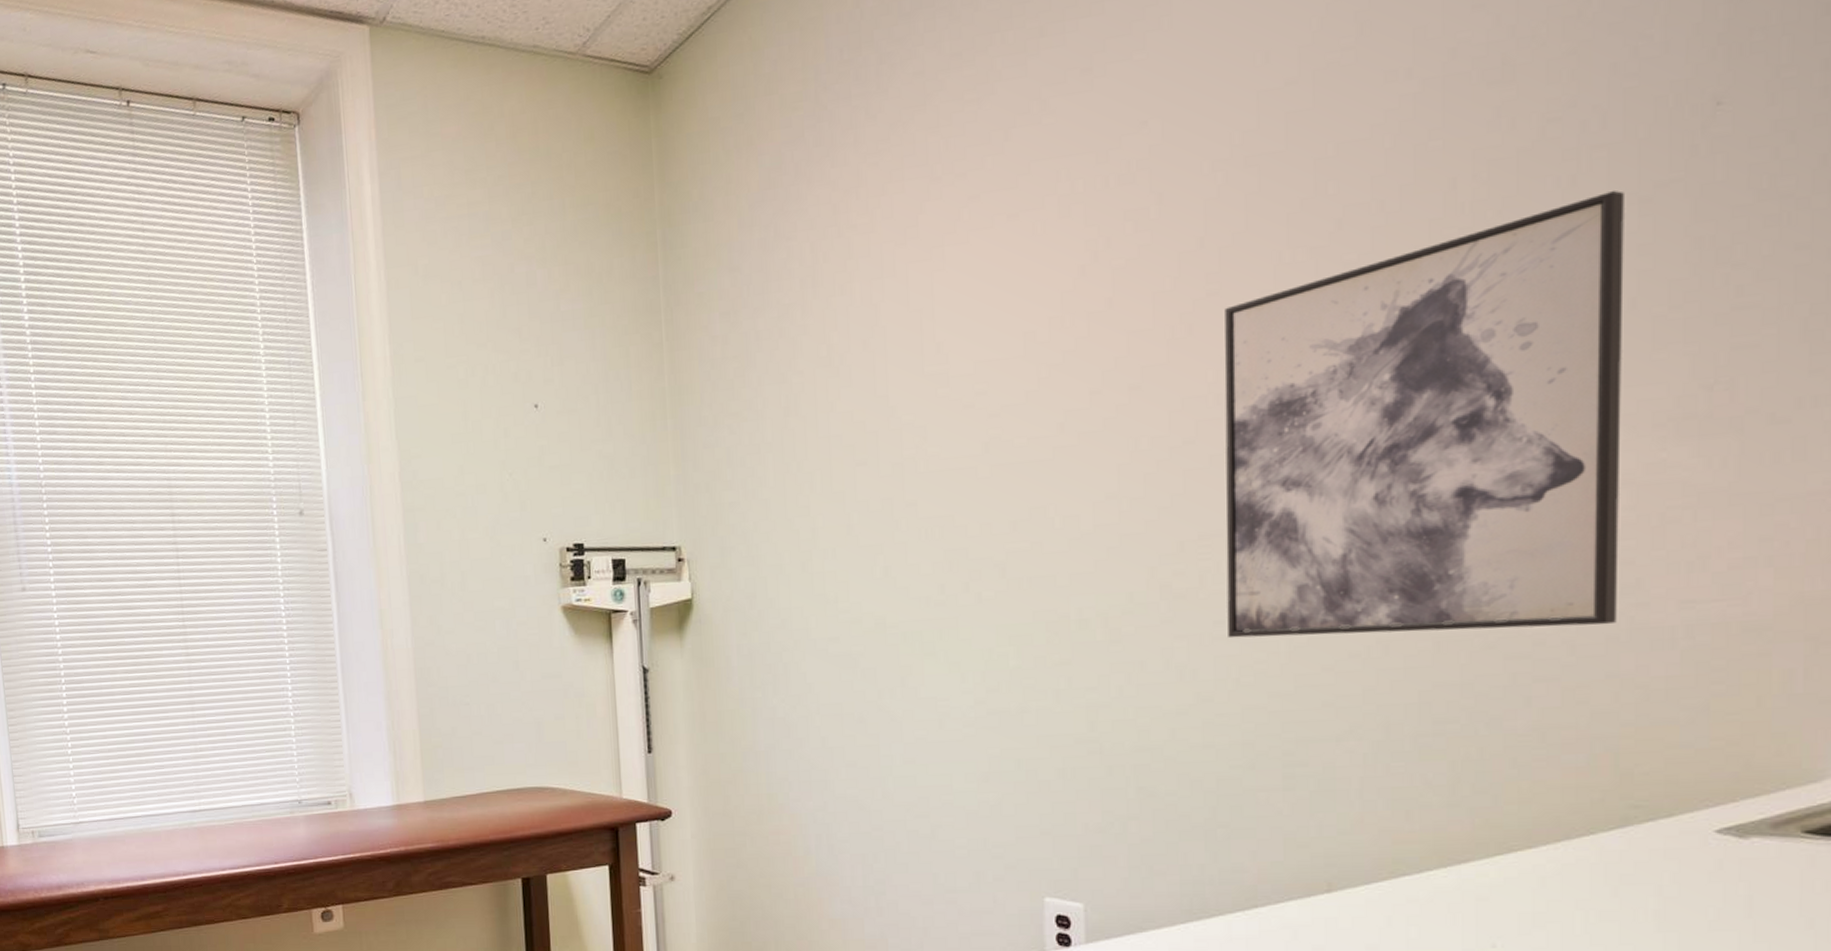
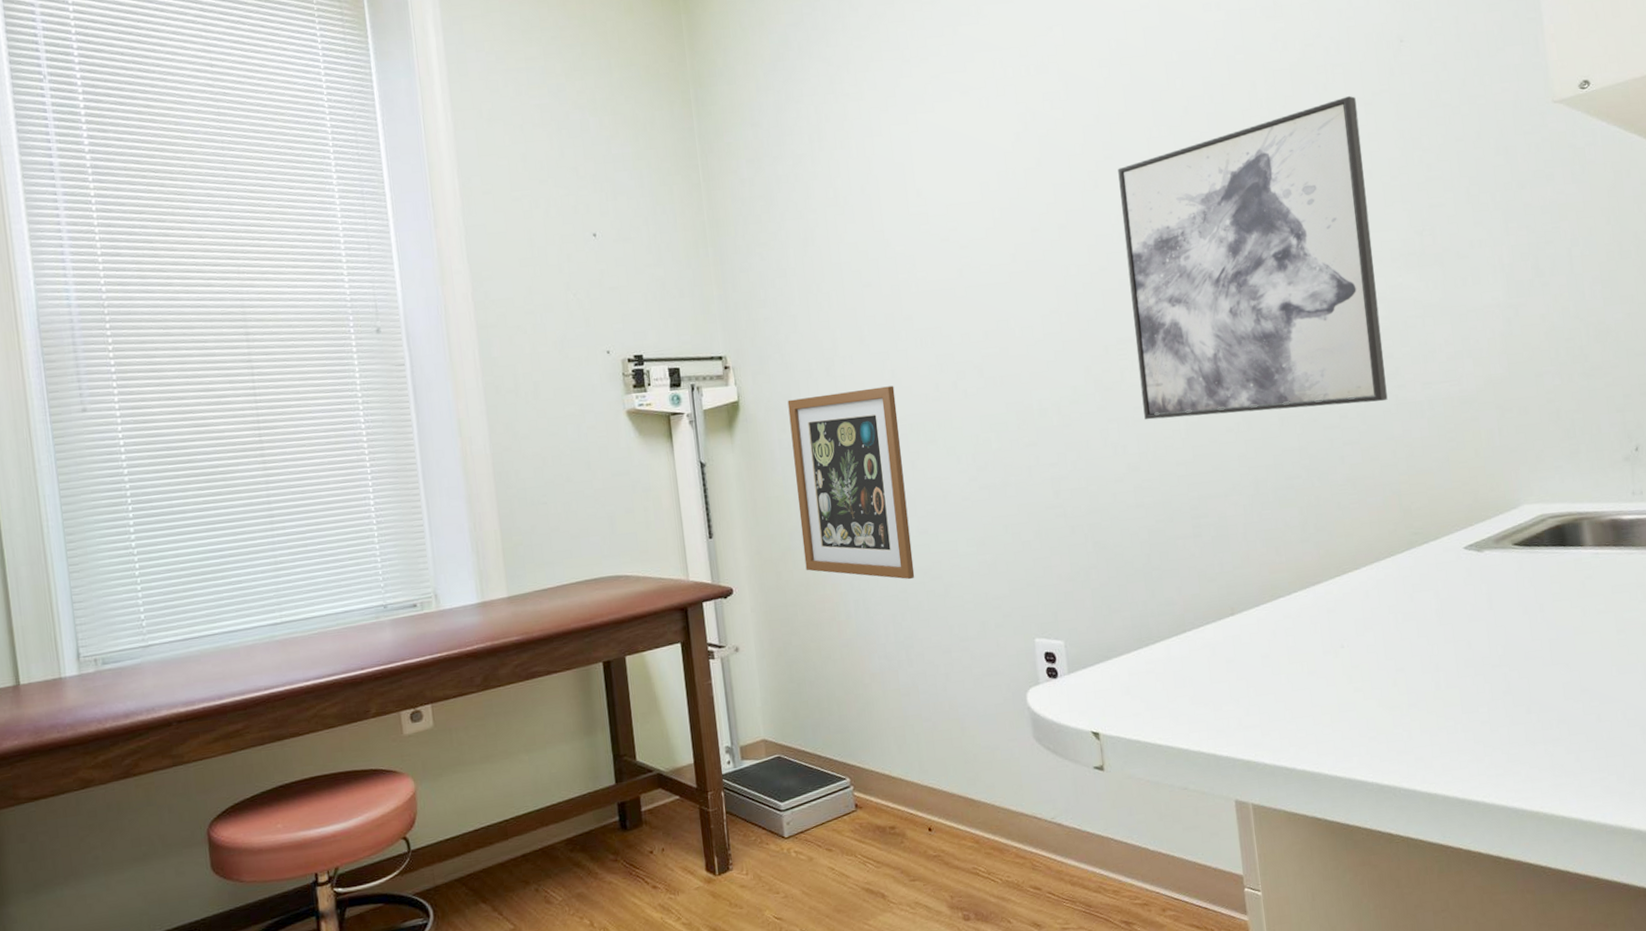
wall art: none [751,585,894,816] -> present [787,385,915,580]

